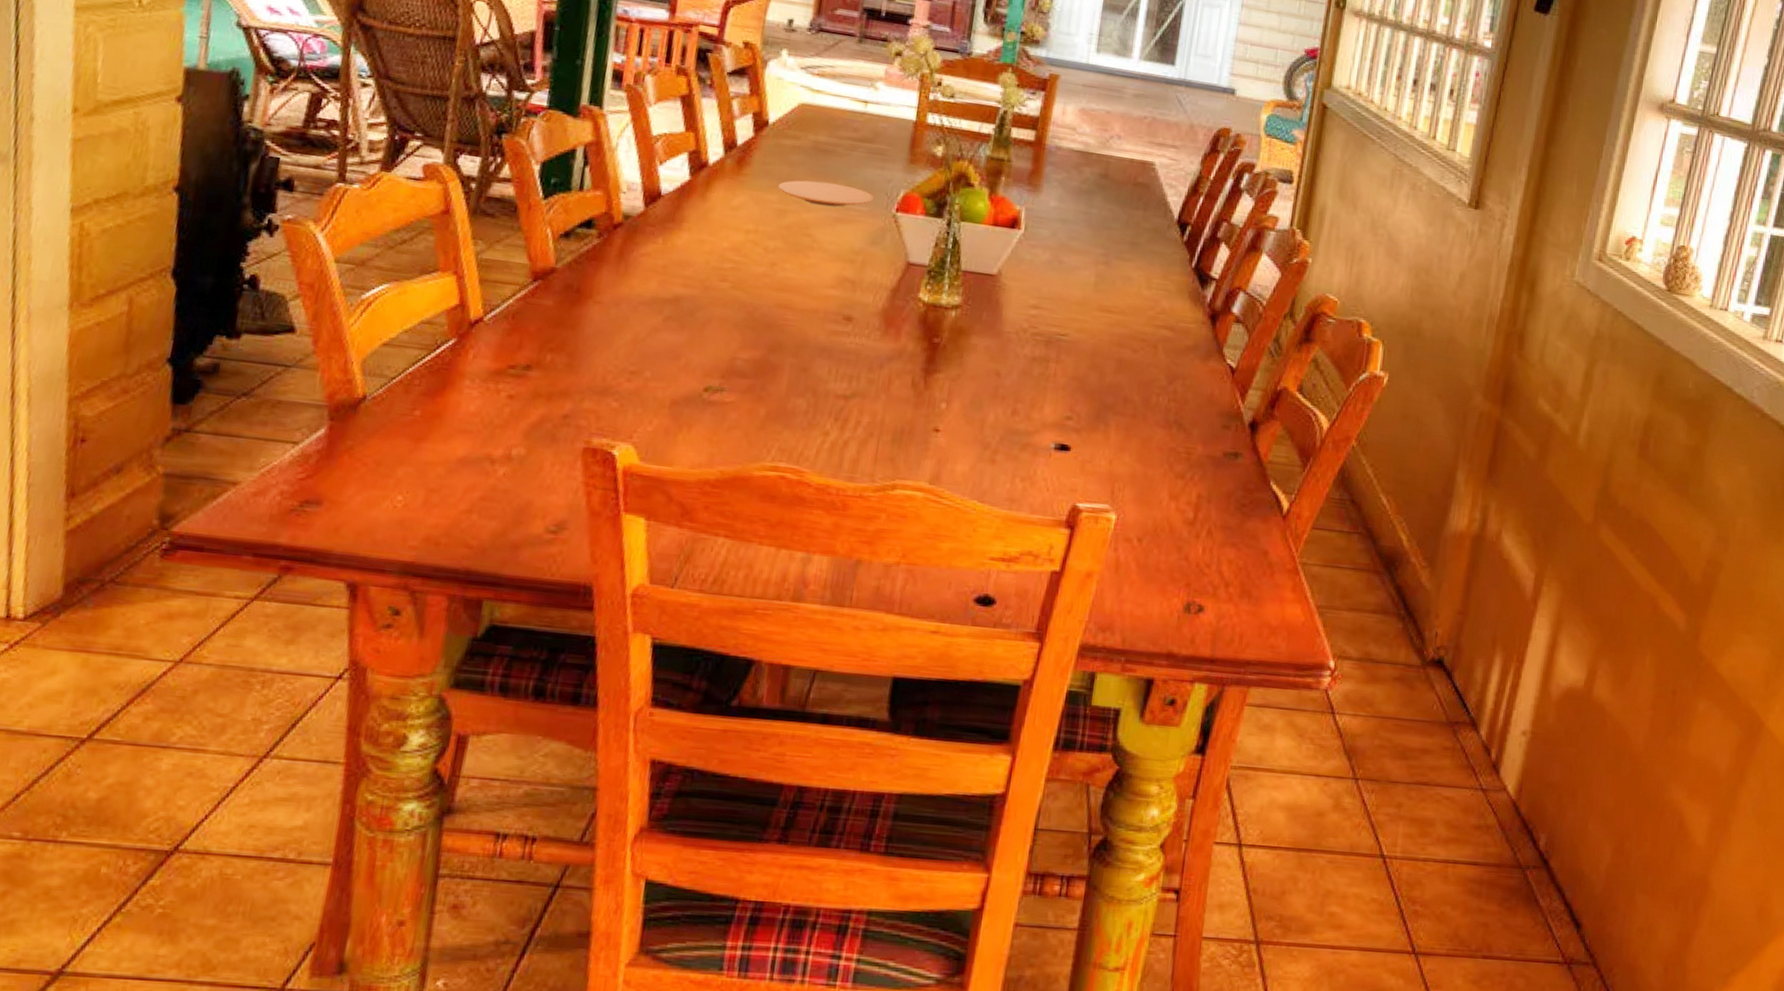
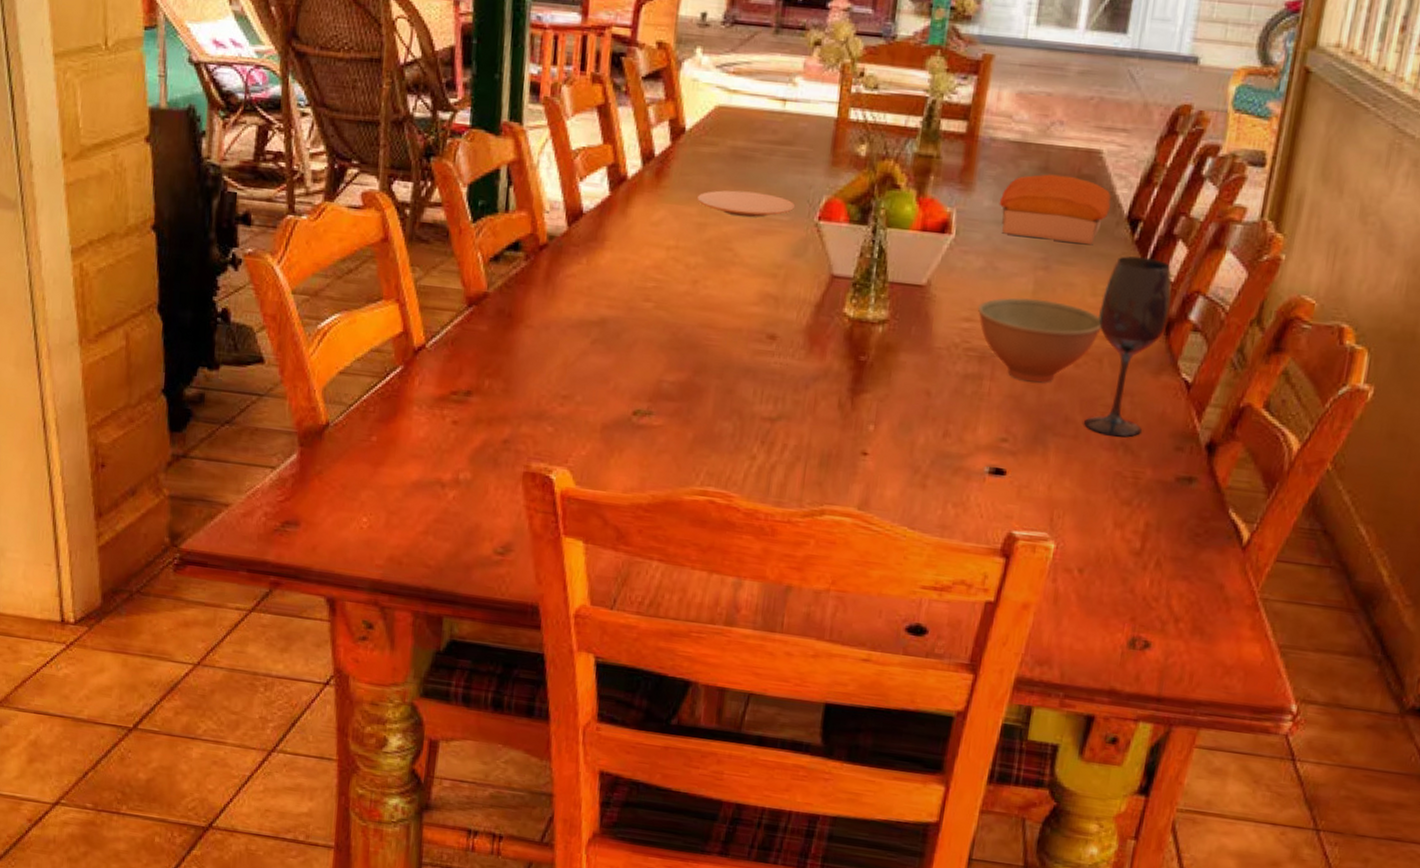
bowl: none [1044,288,1156,366] -> present [977,297,1102,383]
bread loaf: none [1064,180,1163,245] -> present [999,174,1111,246]
wineglass: none [1142,255,1218,416] -> present [1084,256,1172,437]

